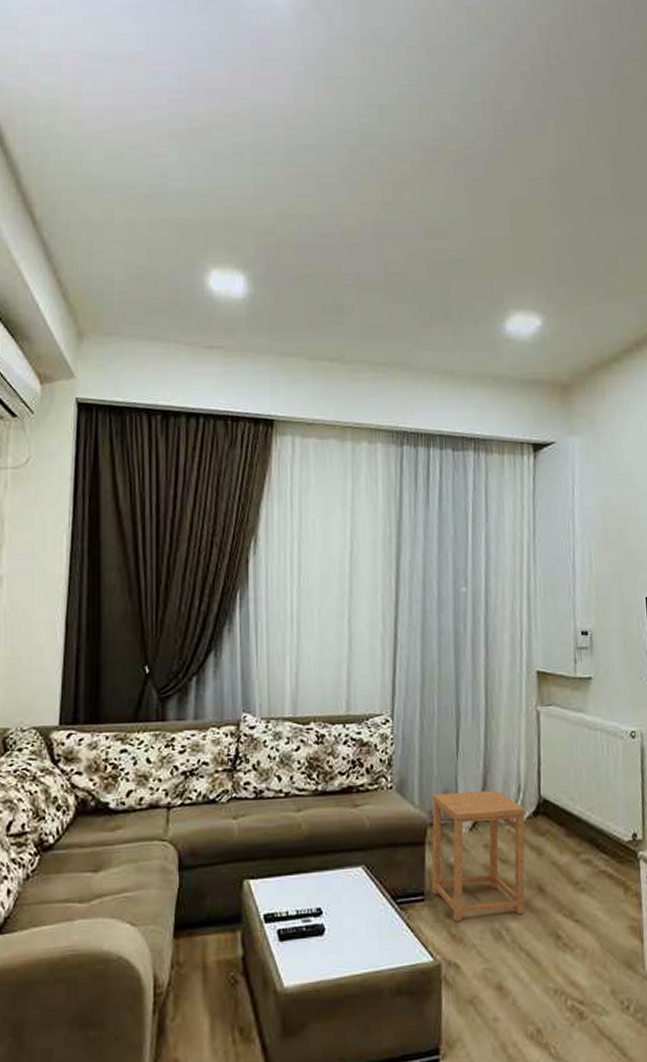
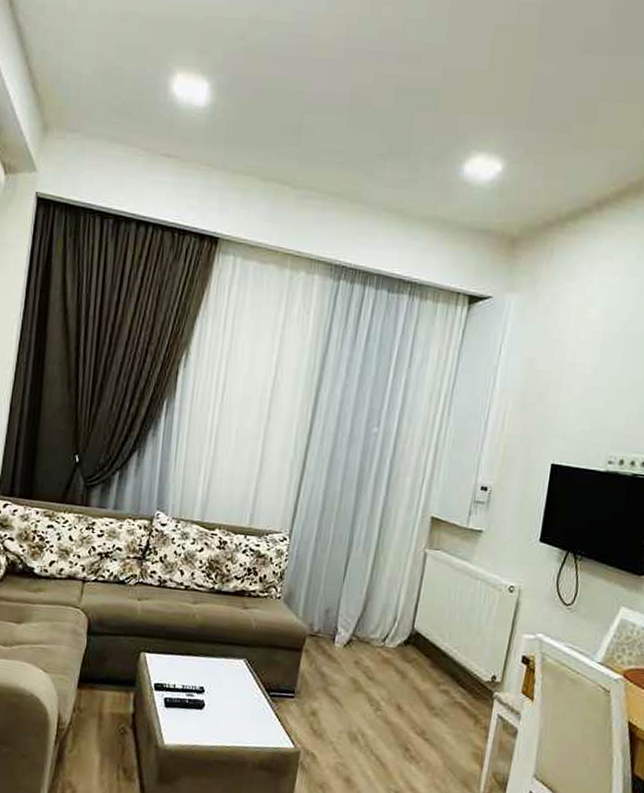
side table: present [431,790,526,922] -> none [302,609,398,725]

